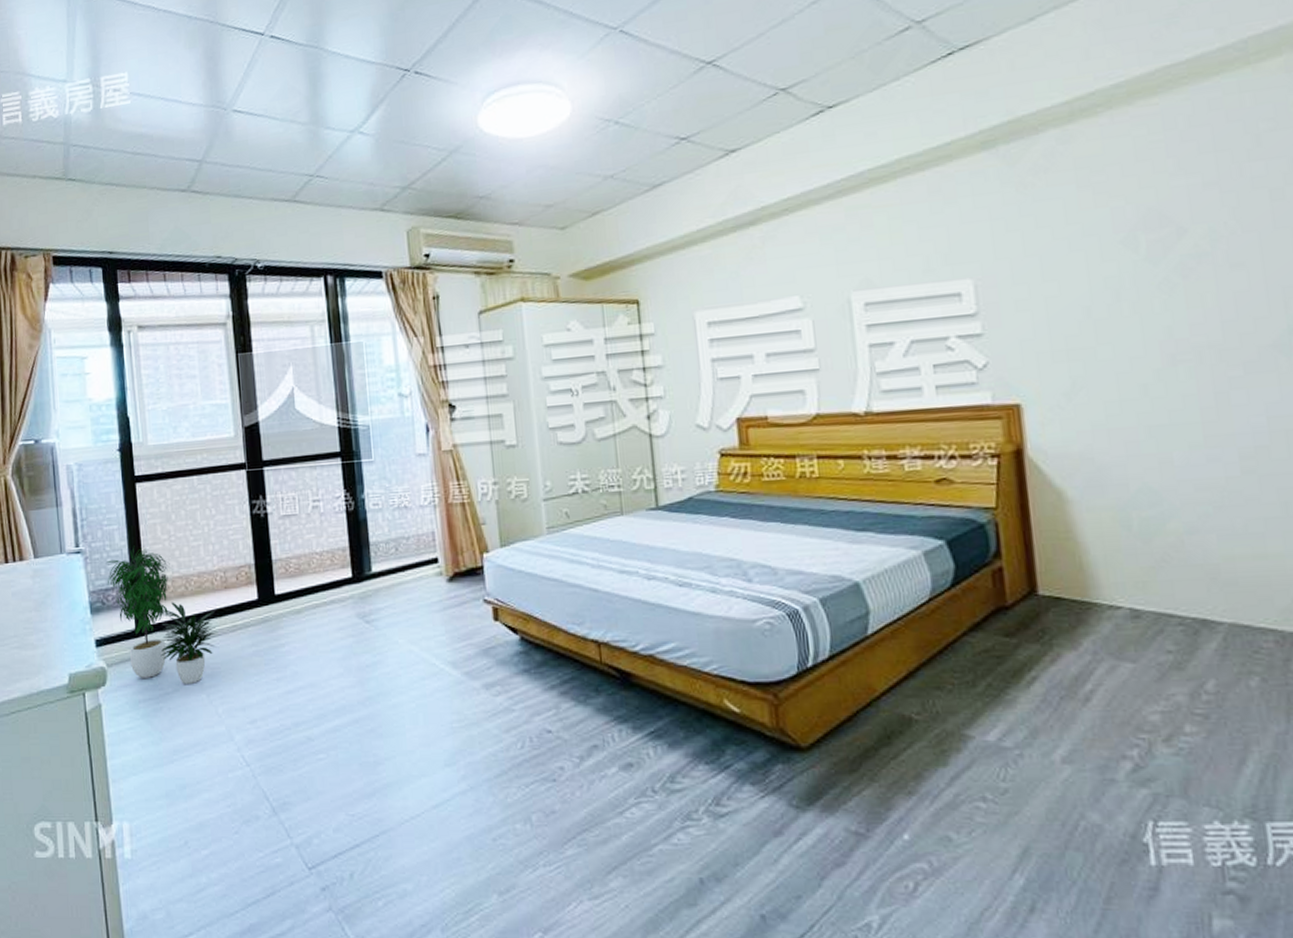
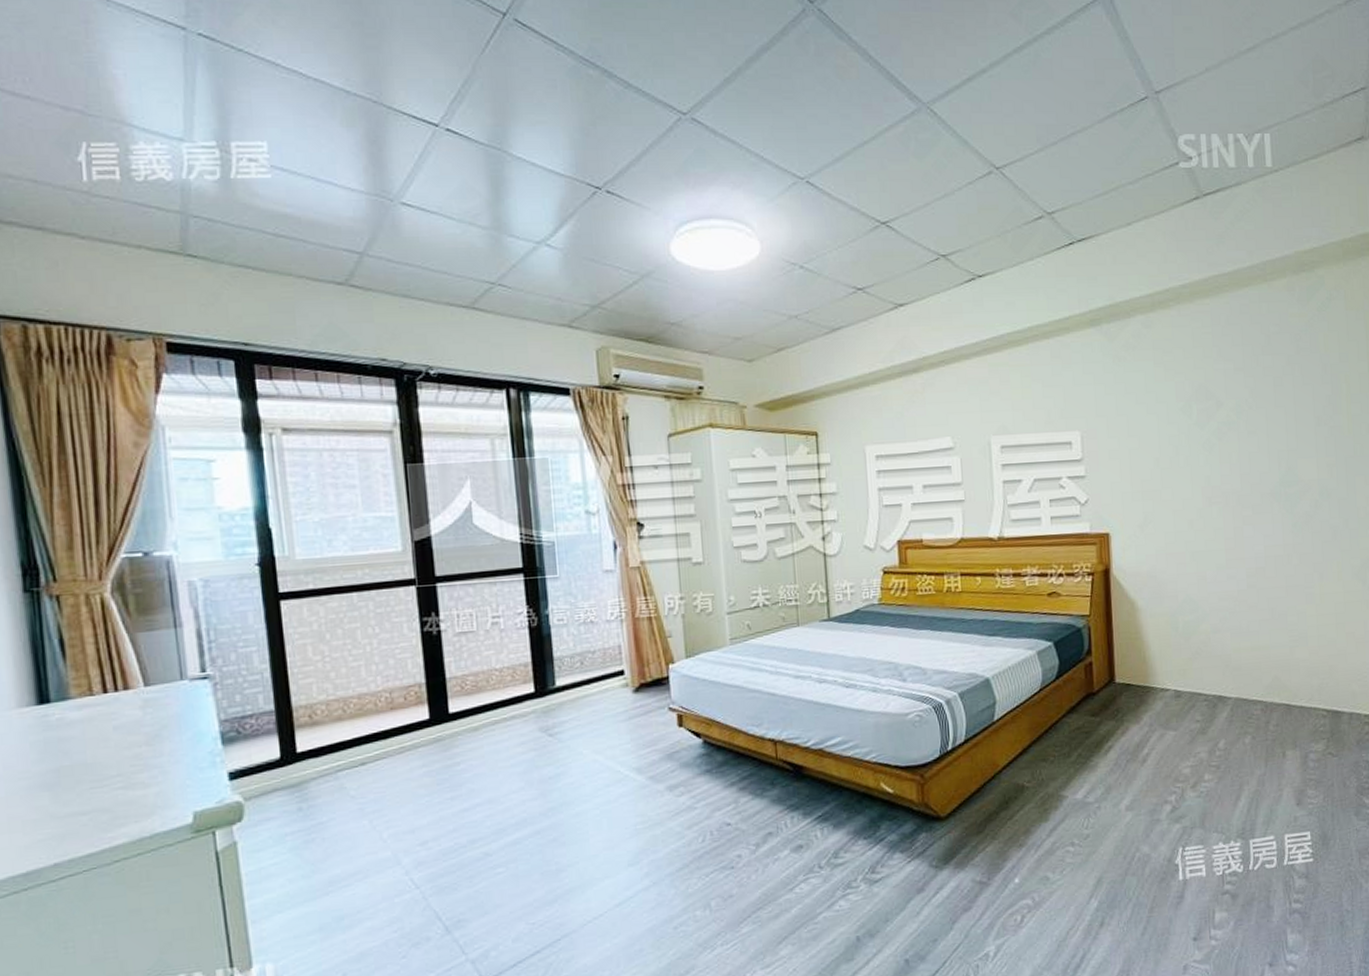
potted plant: present [107,546,219,685] -> none [243,668,383,813]

